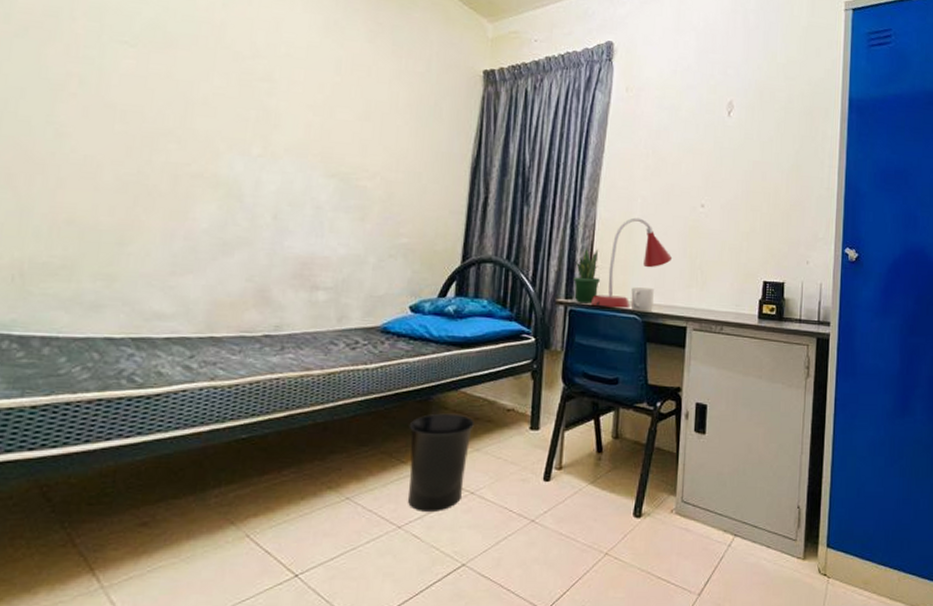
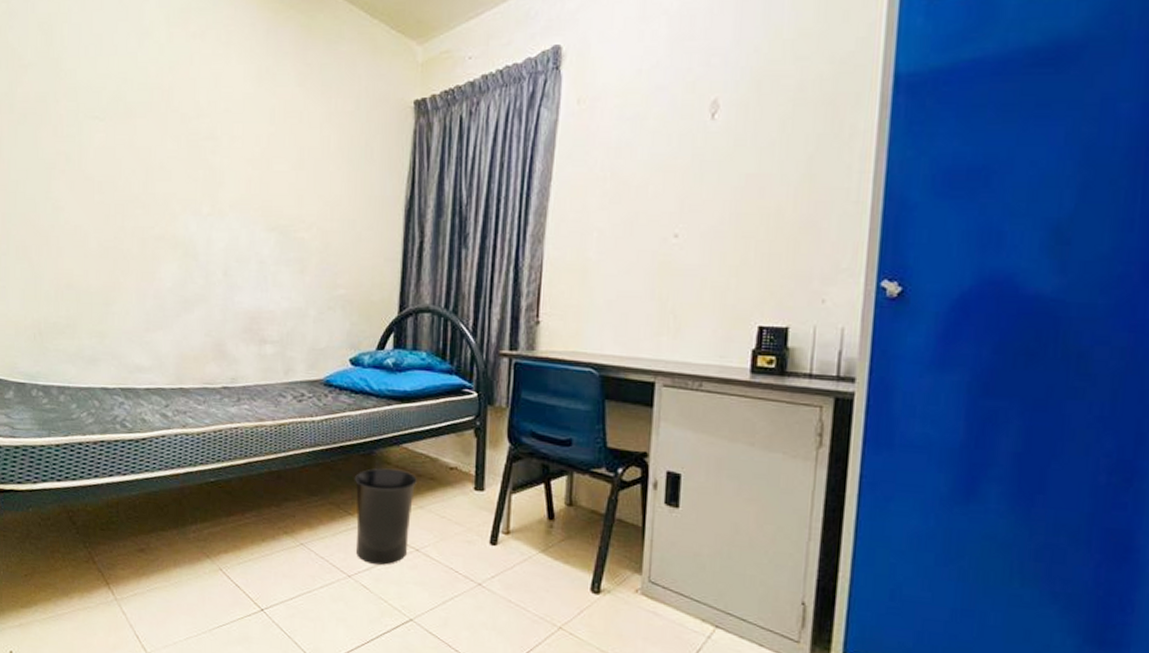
planter: present [574,248,600,304] -> none [519,293,549,356]
desk lamp: present [590,217,672,308] -> none [538,255,636,361]
mug: present [630,287,654,312] -> none [585,336,614,365]

